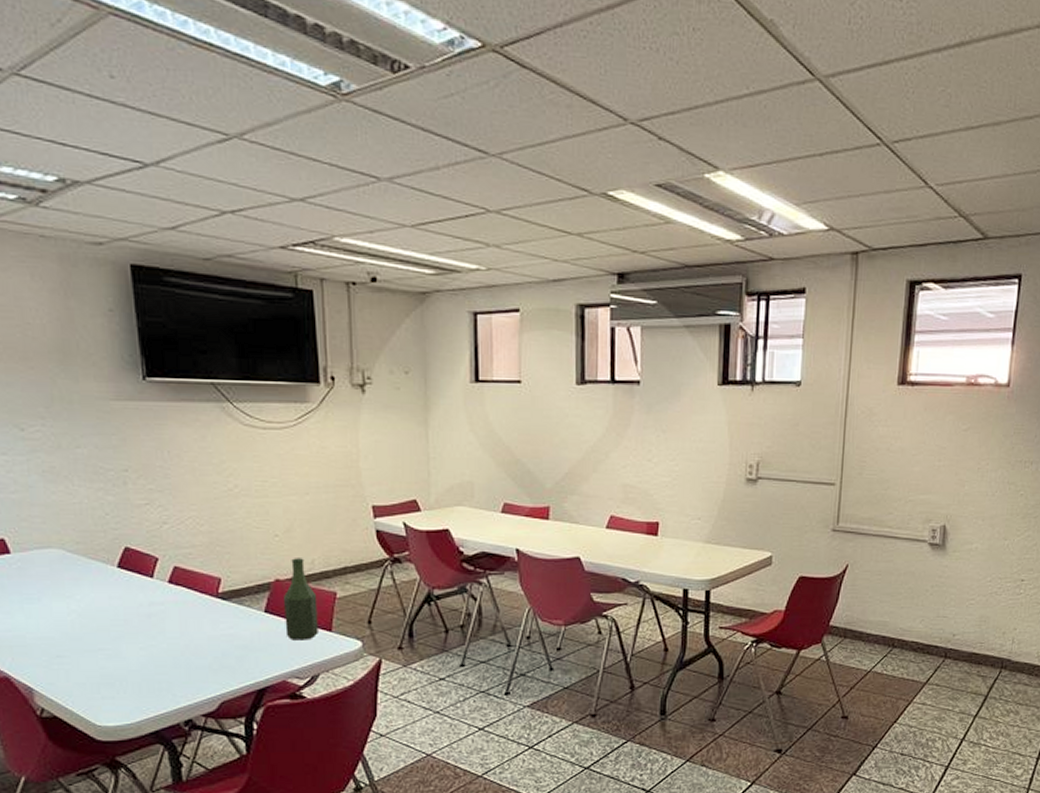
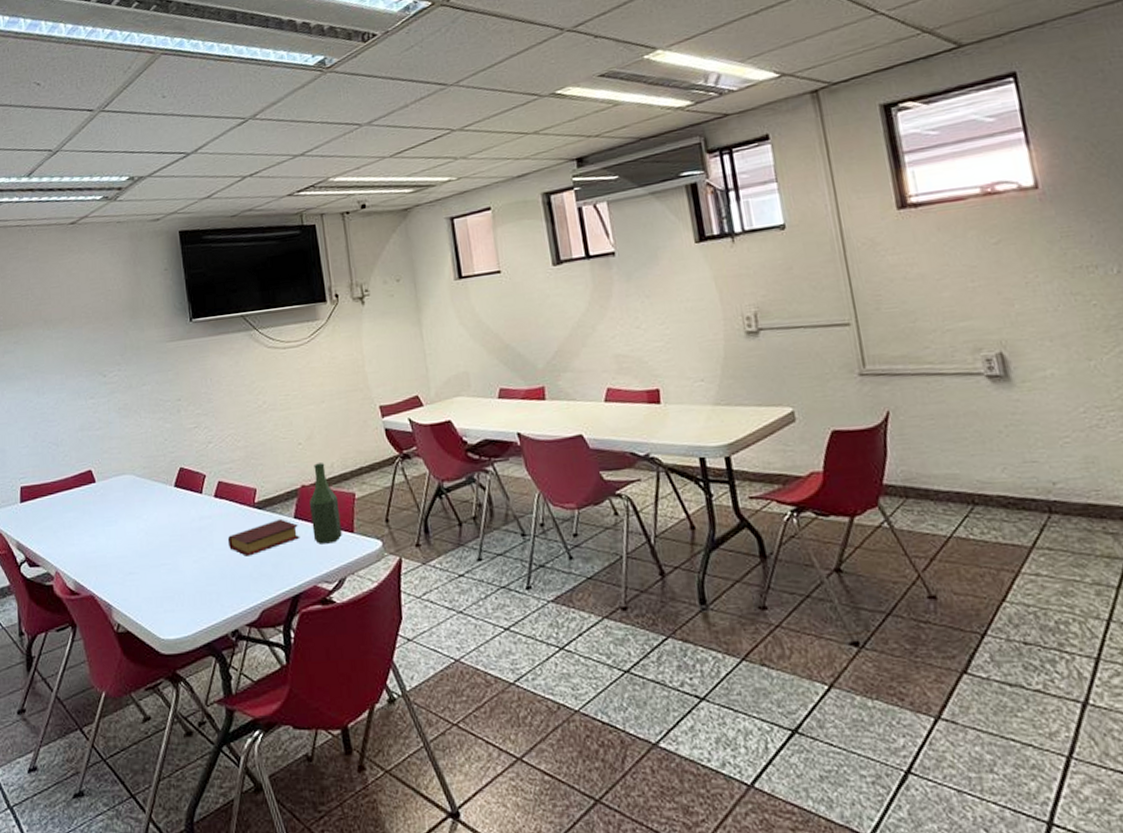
book: none [183,611,269,647] -> present [227,518,299,556]

